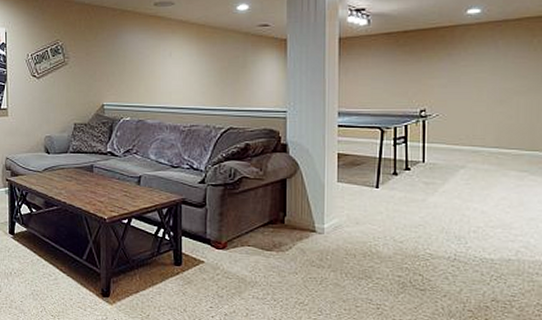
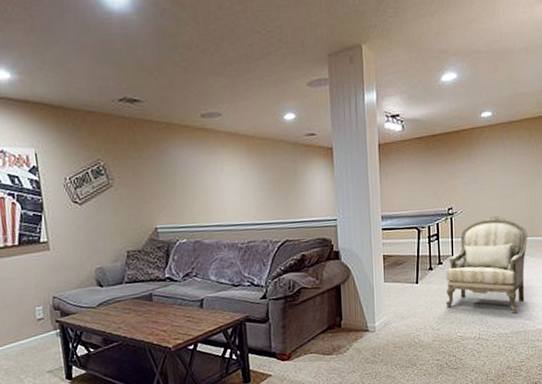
armchair: none [412,123,525,237] -> present [446,216,527,314]

